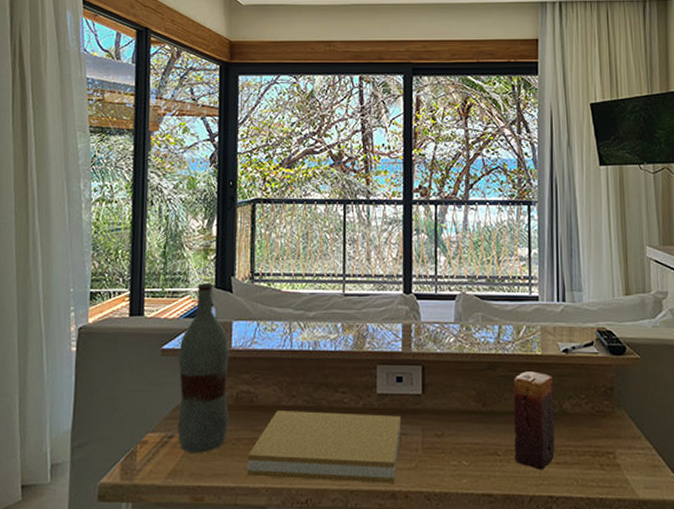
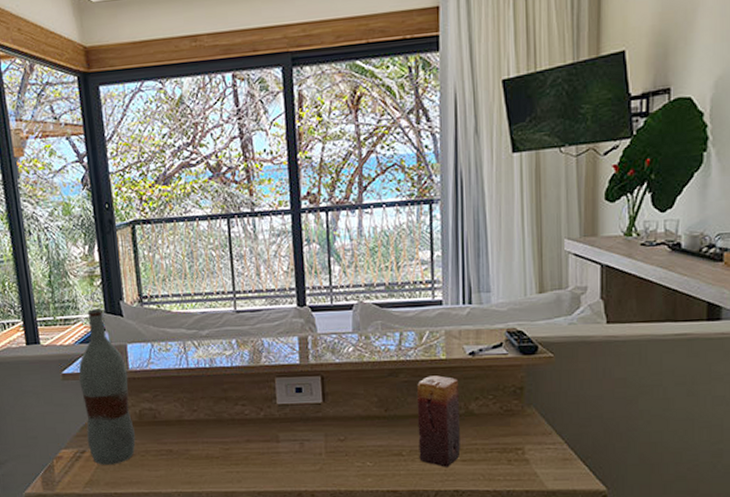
book: present [246,411,401,483] -> none [157,423,304,485]

